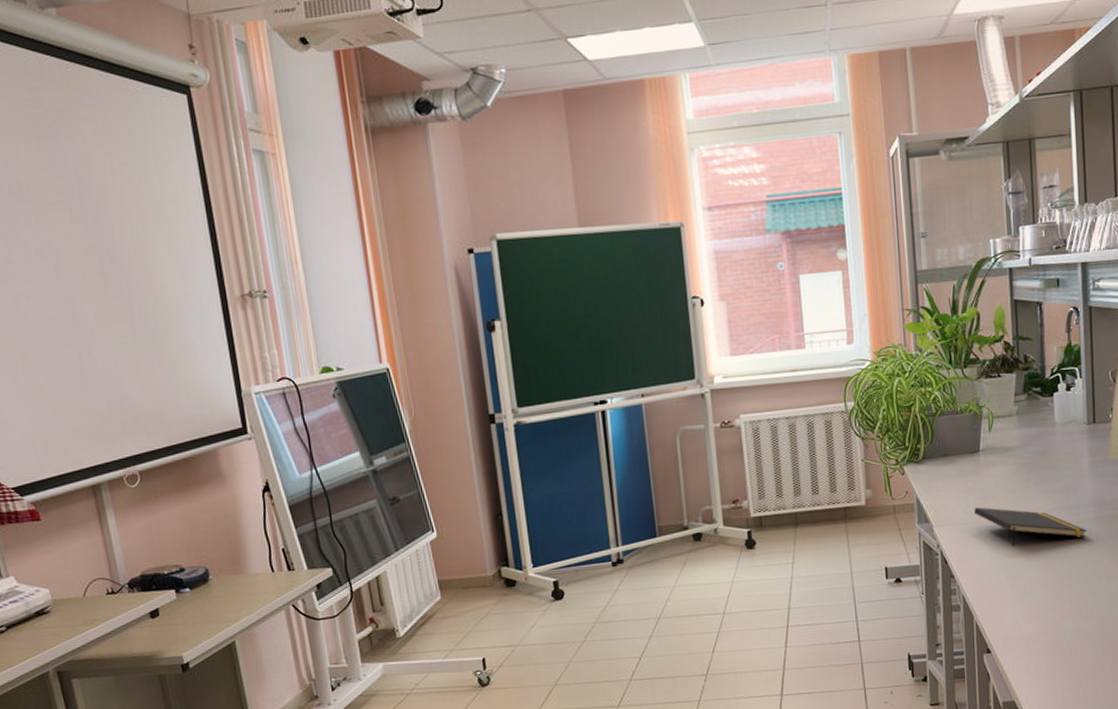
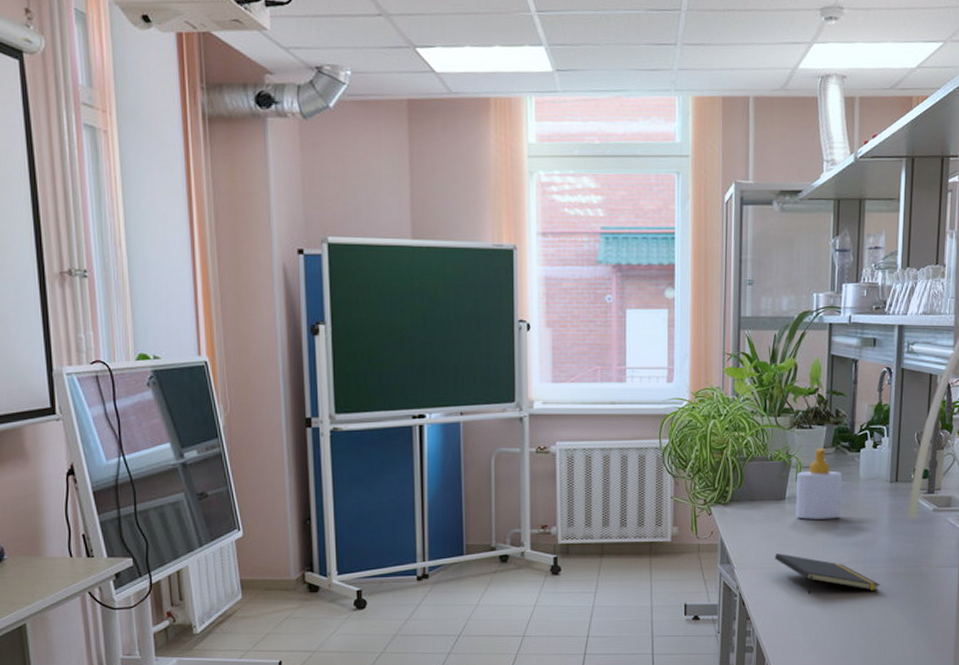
soap bottle: none [989,396,1038,470] -> present [796,449,842,519]

